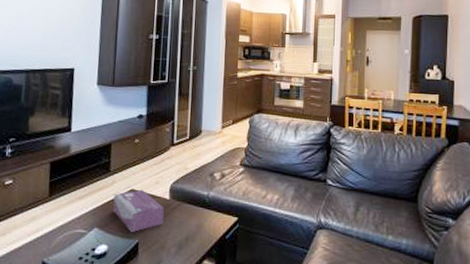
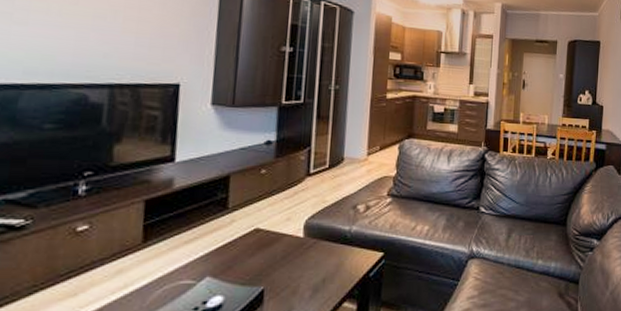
tissue box: present [113,189,164,232] -> none [231,227,297,278]

